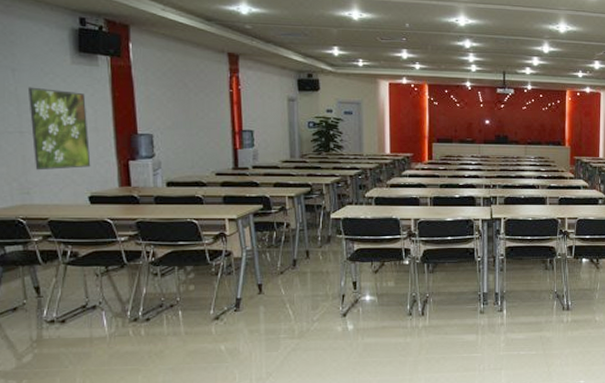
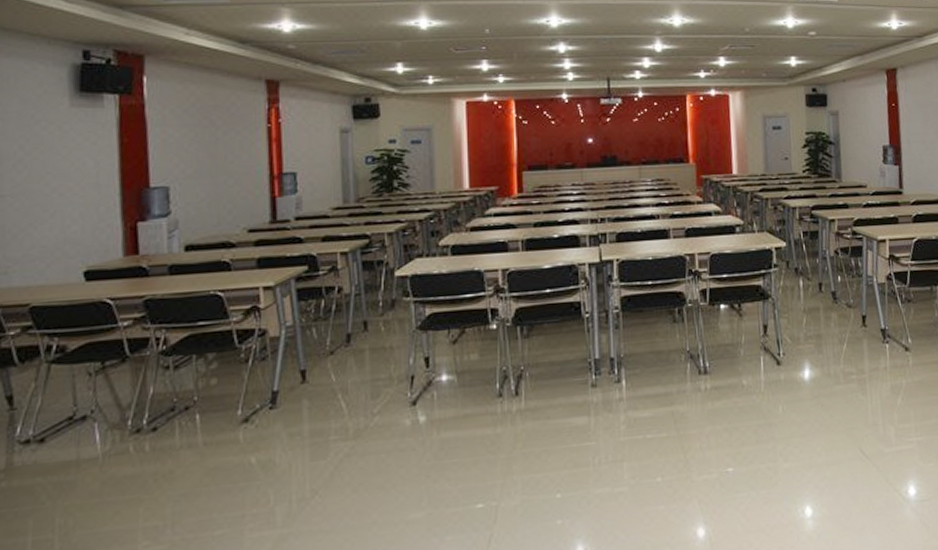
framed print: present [27,87,91,171] -> none [13,138,89,243]

